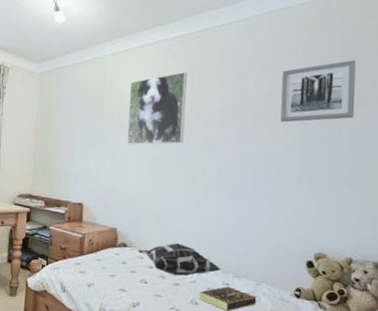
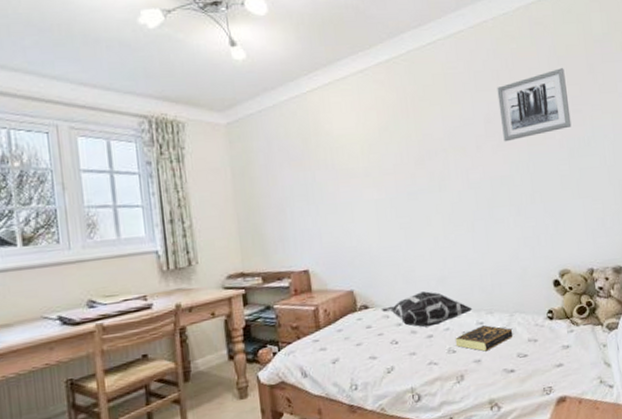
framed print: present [127,71,187,145] -> none [338,100,409,193]

